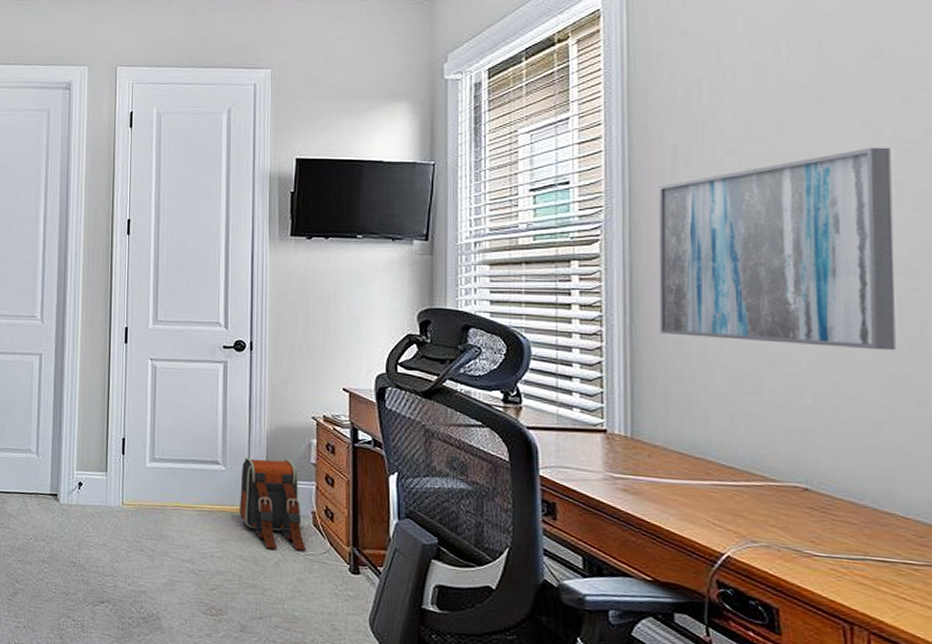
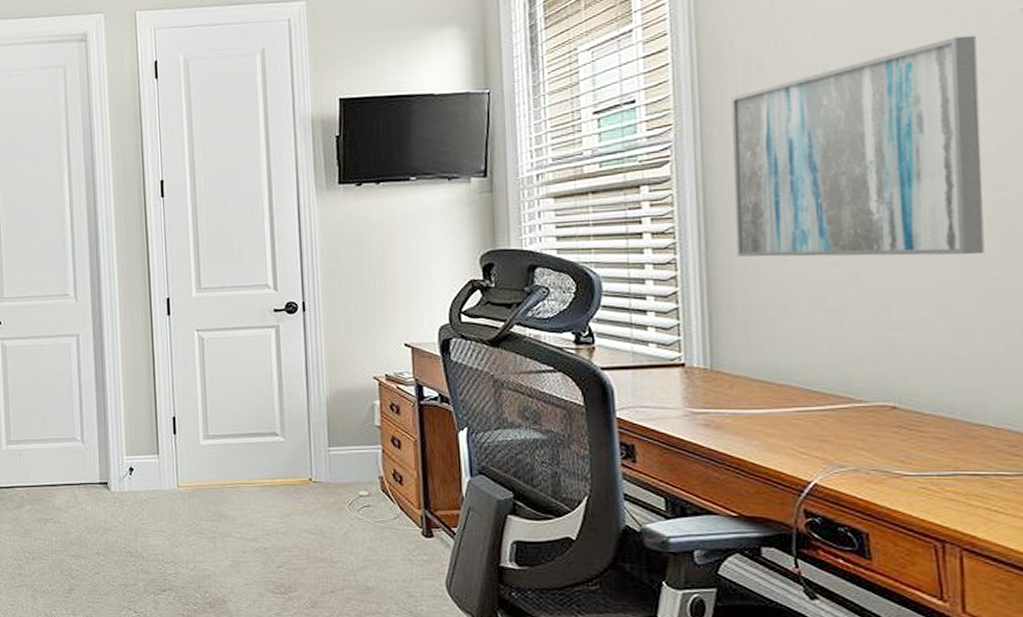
backpack: present [240,457,307,551] -> none [301,424,376,519]

